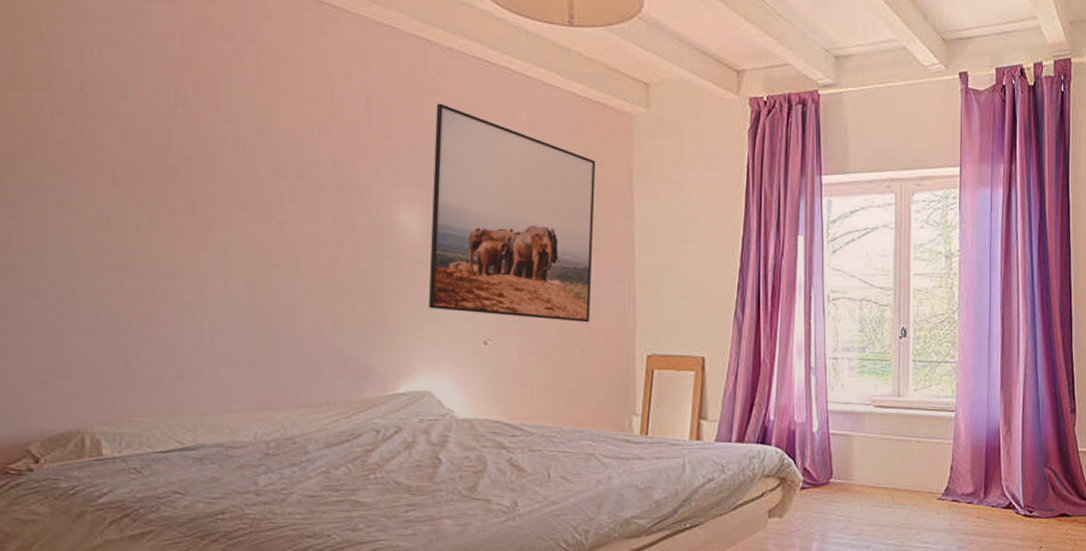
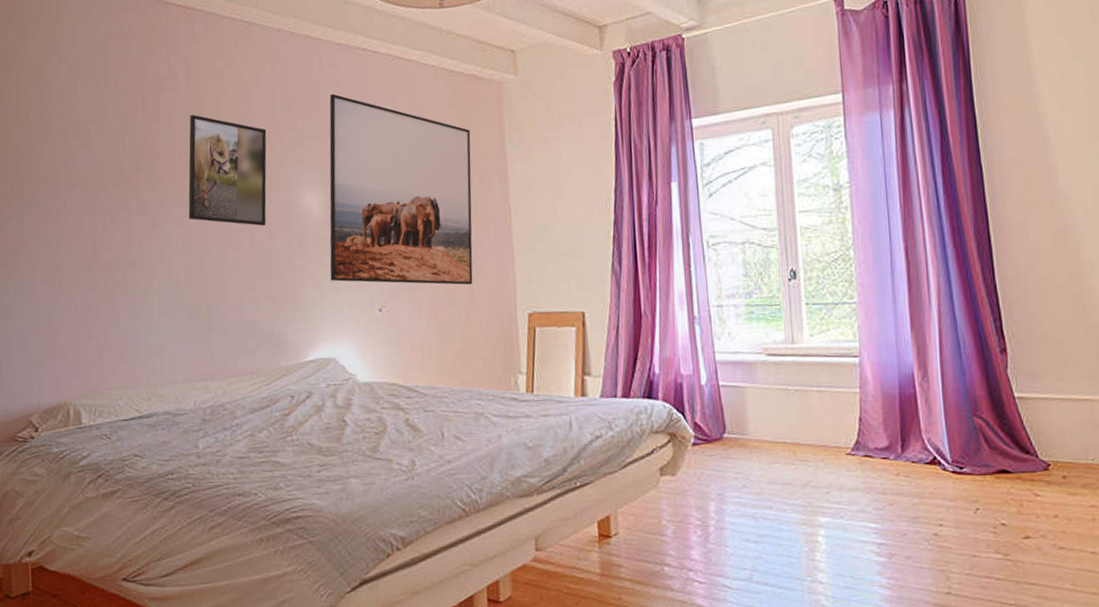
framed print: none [253,105,357,243] -> present [188,114,267,227]

